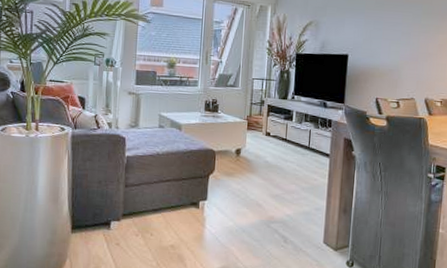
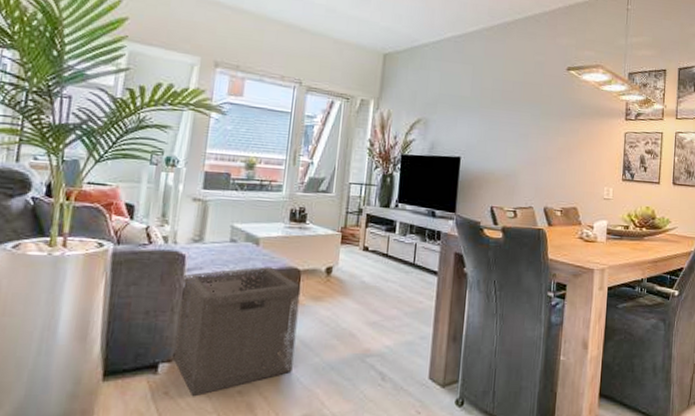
storage basket: none [121,148,216,248] -> present [173,267,301,397]

